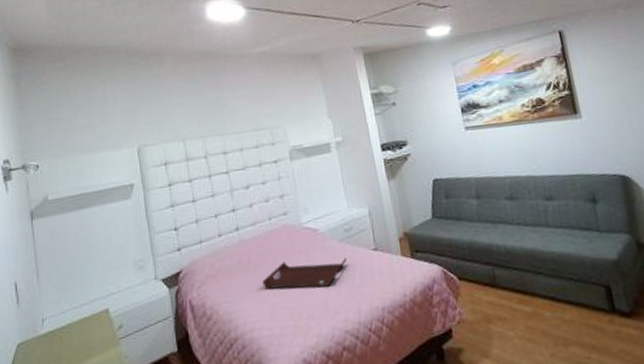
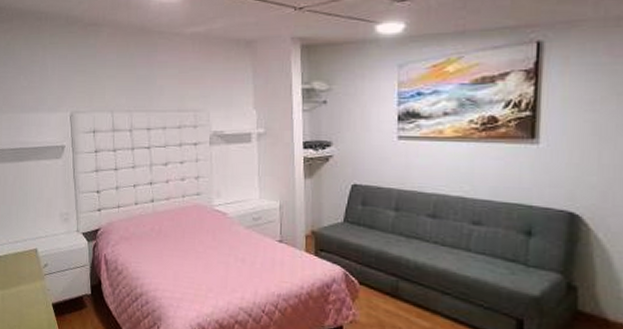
serving tray: present [262,258,347,290] -> none [170,237,252,266]

